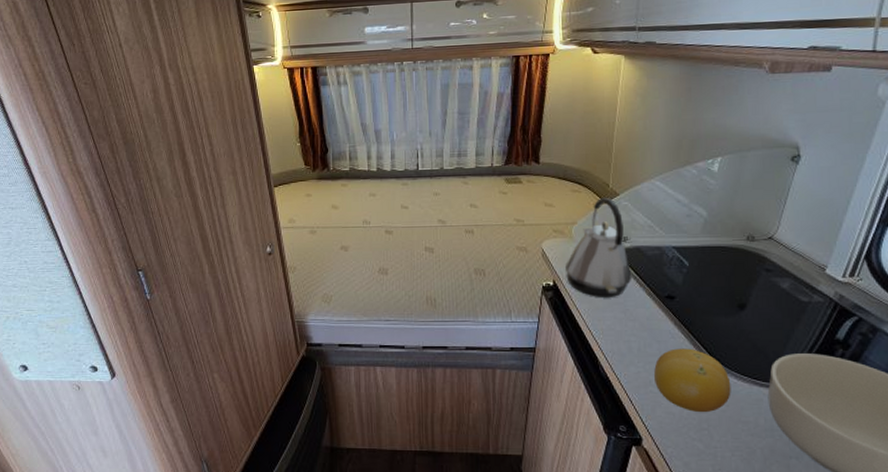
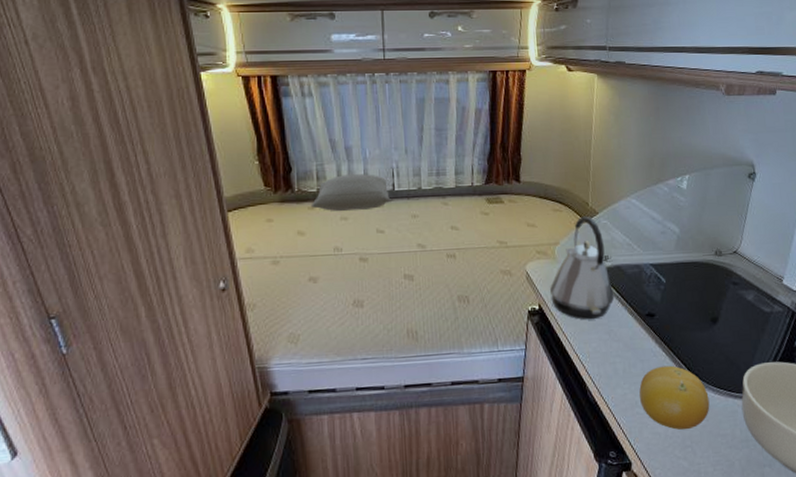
pillow: none [343,155,415,189] -> present [310,174,391,212]

